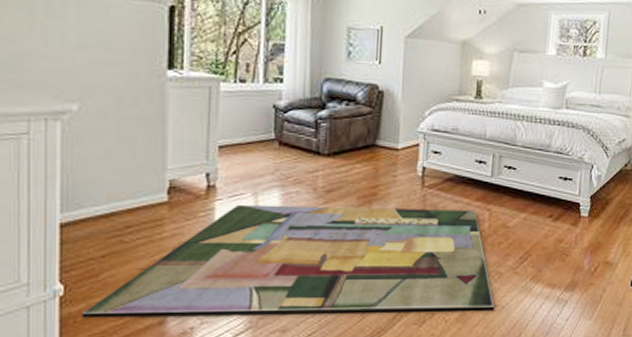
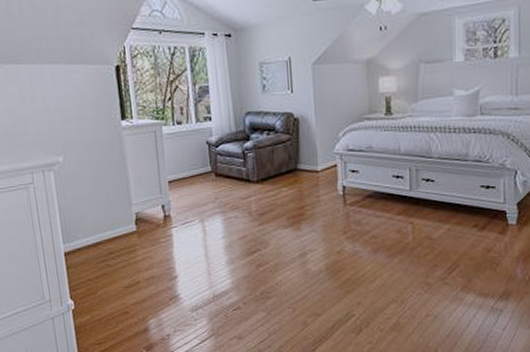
area rug: present [81,204,494,319] -> none [88,224,427,327]

